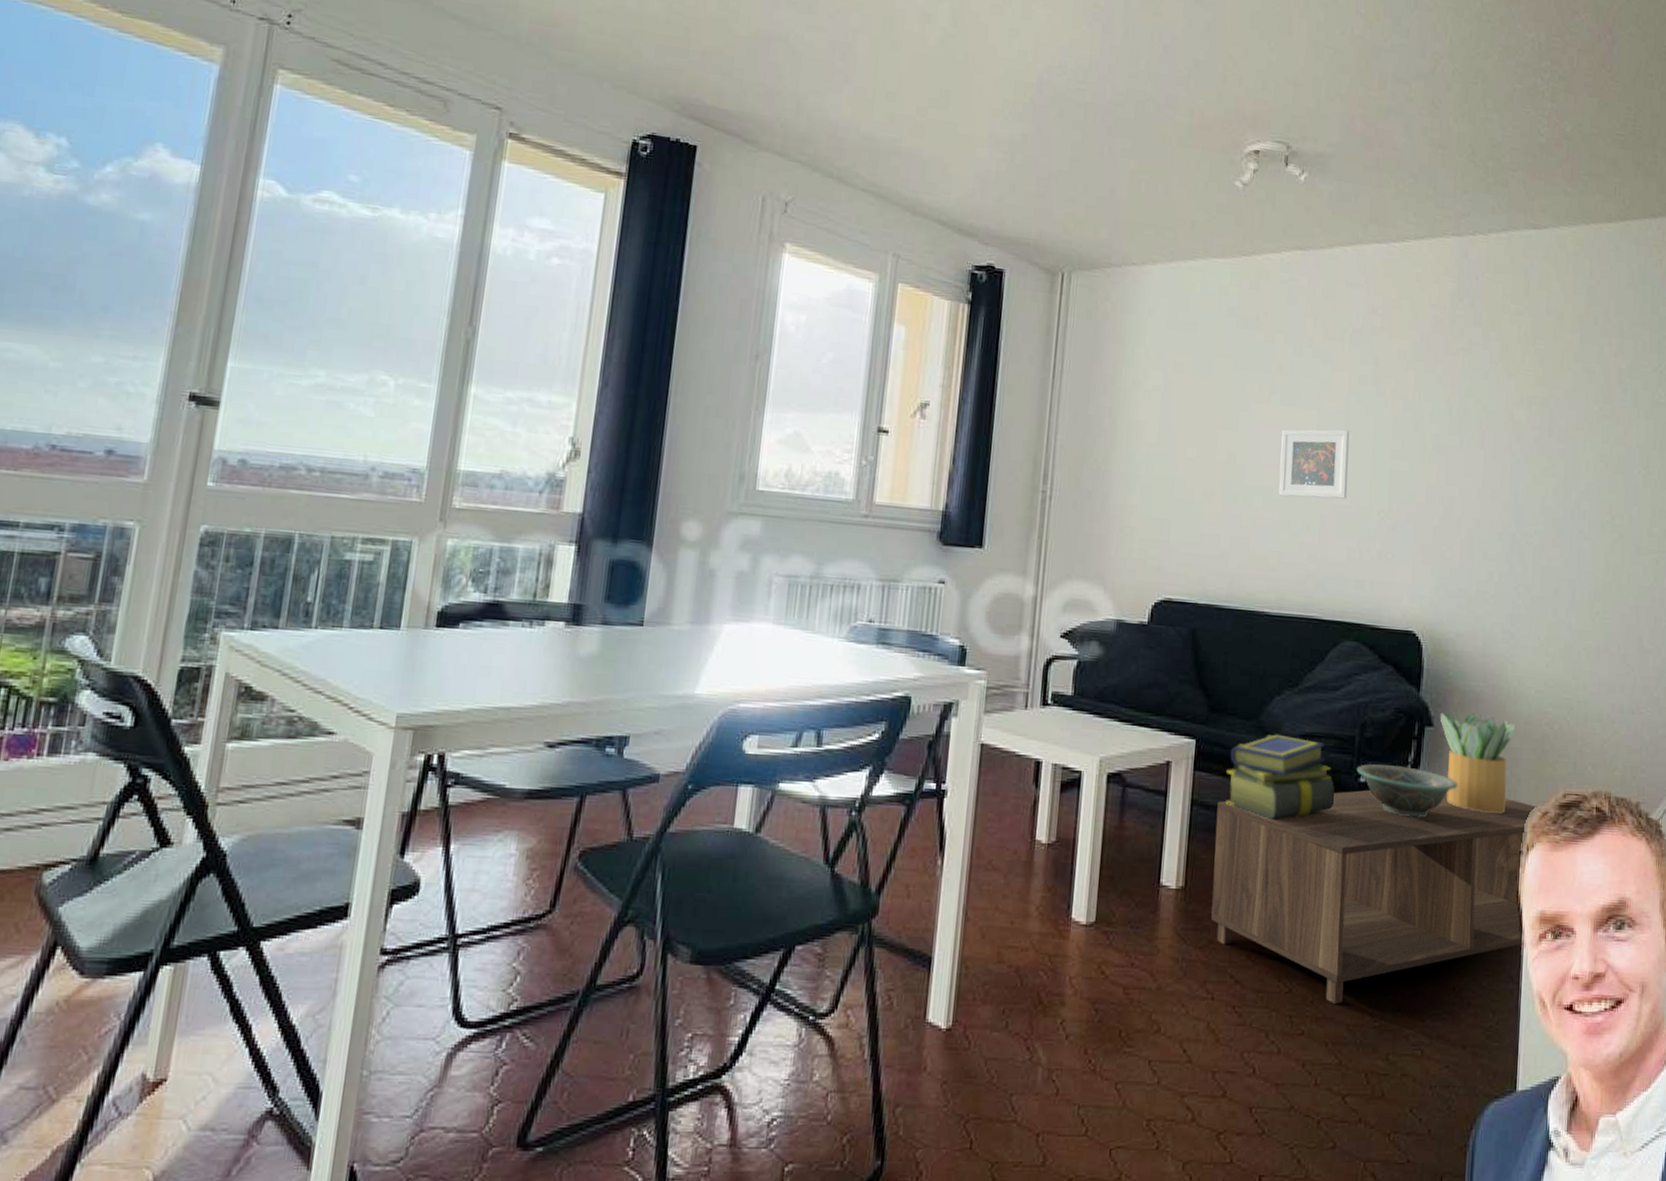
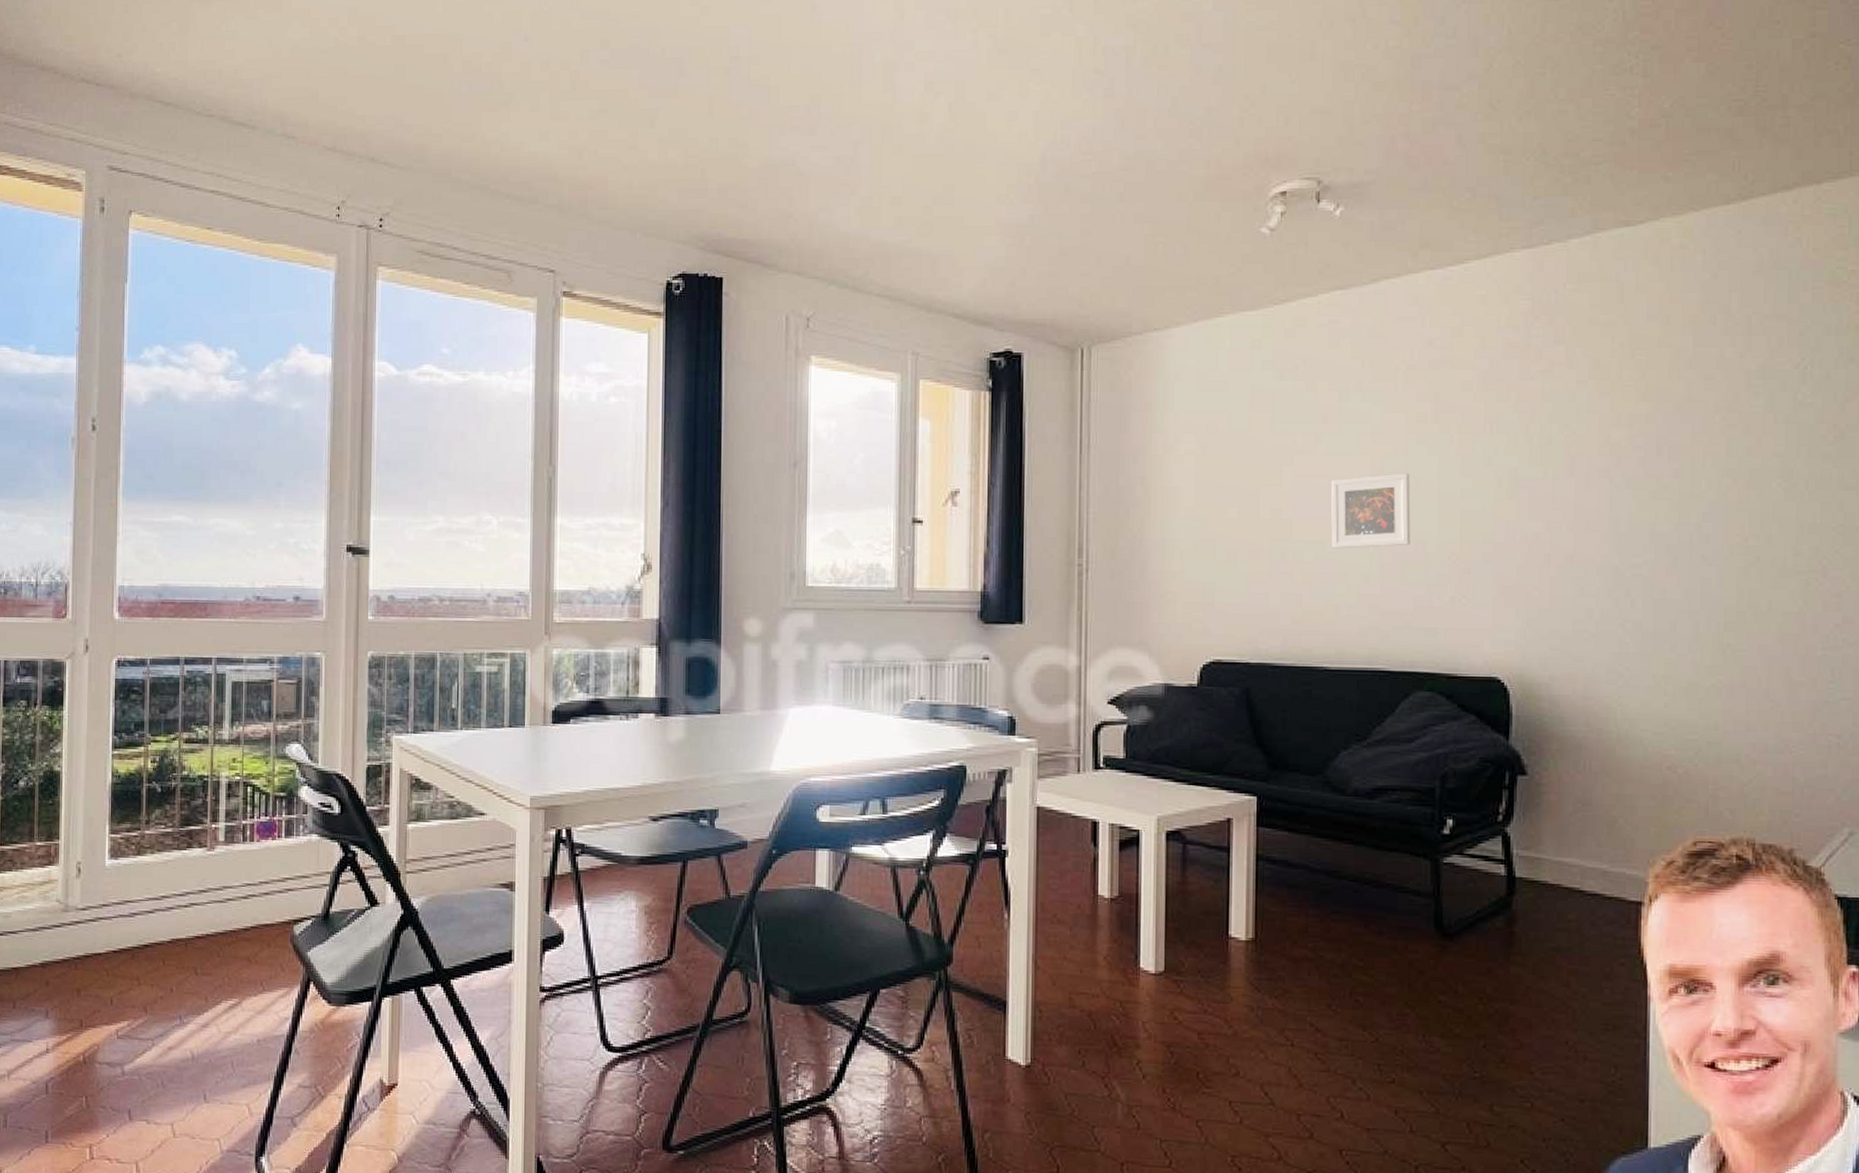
coffee table: present [1211,789,1538,1005] -> none [1284,841,1661,1055]
stack of books: present [1225,734,1335,819] -> none [1292,788,1415,873]
decorative bowl: present [1356,764,1458,818] -> none [1438,815,1560,869]
potted plant: present [1440,712,1516,814] -> none [1534,759,1629,864]

